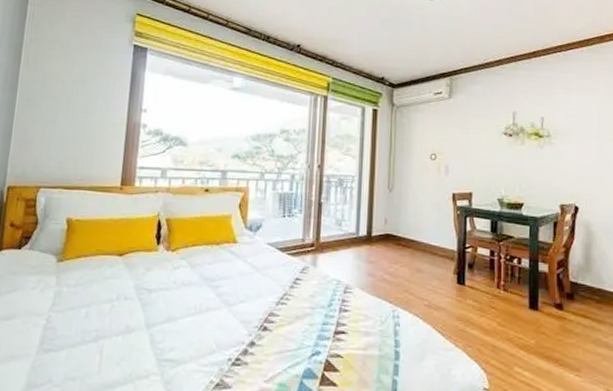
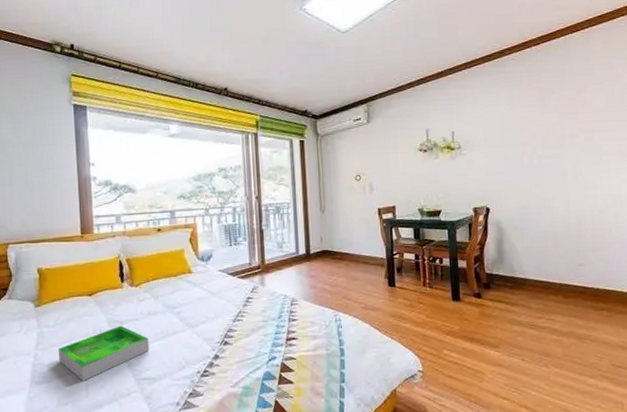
tray: none [74,294,179,355] -> present [59,325,149,382]

